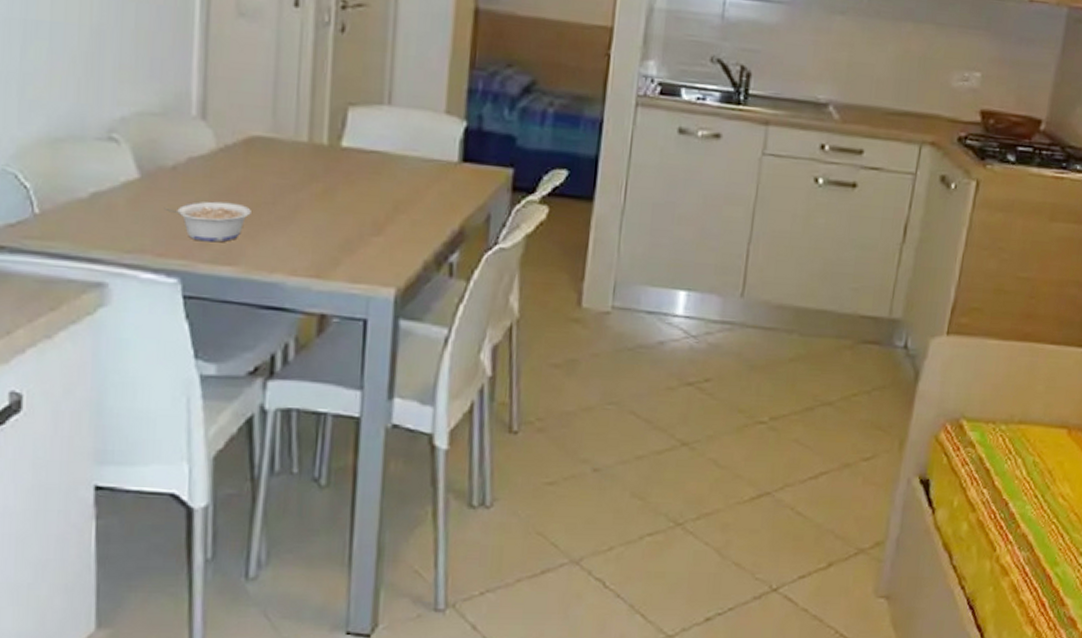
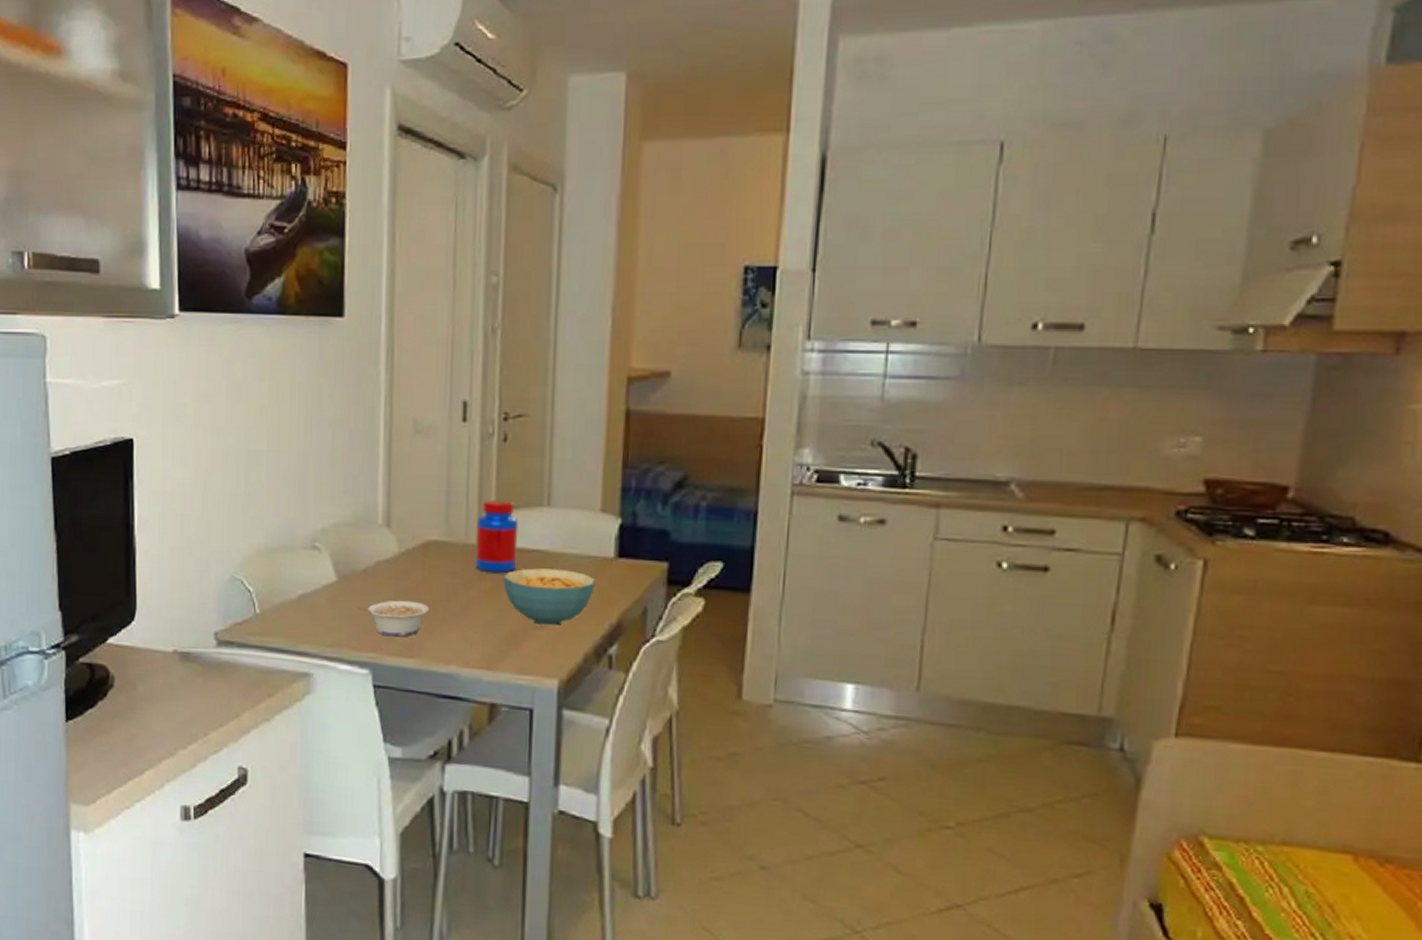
jar: none [305,94,356,175] -> present [475,499,519,574]
cereal bowl: none [337,170,438,232] -> present [503,568,596,626]

